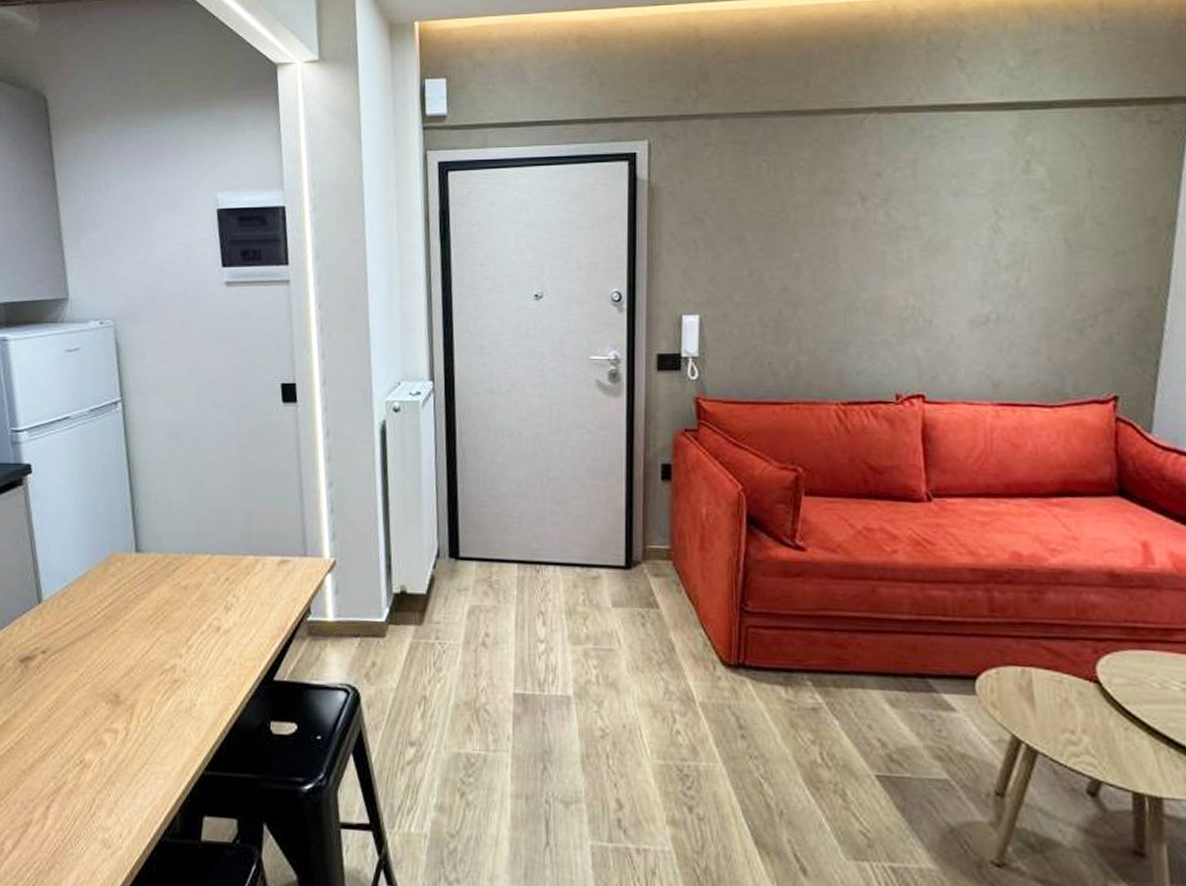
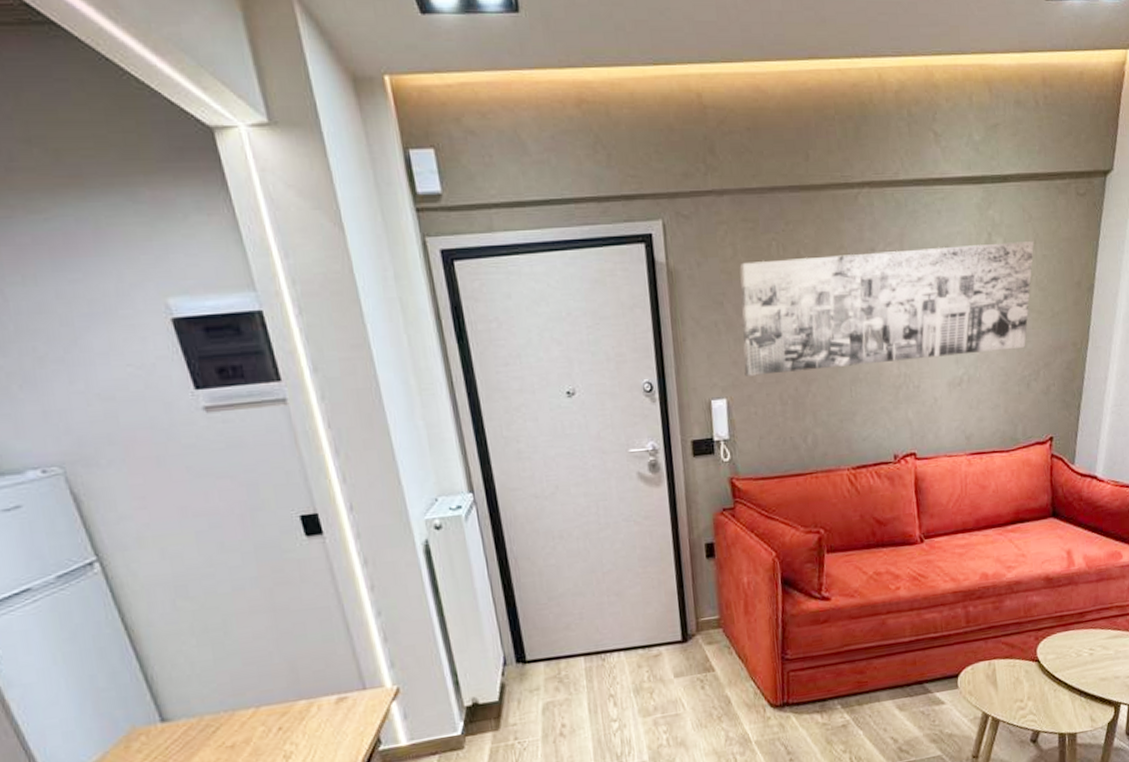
wall art: none [721,171,1089,294] -> present [739,241,1034,376]

